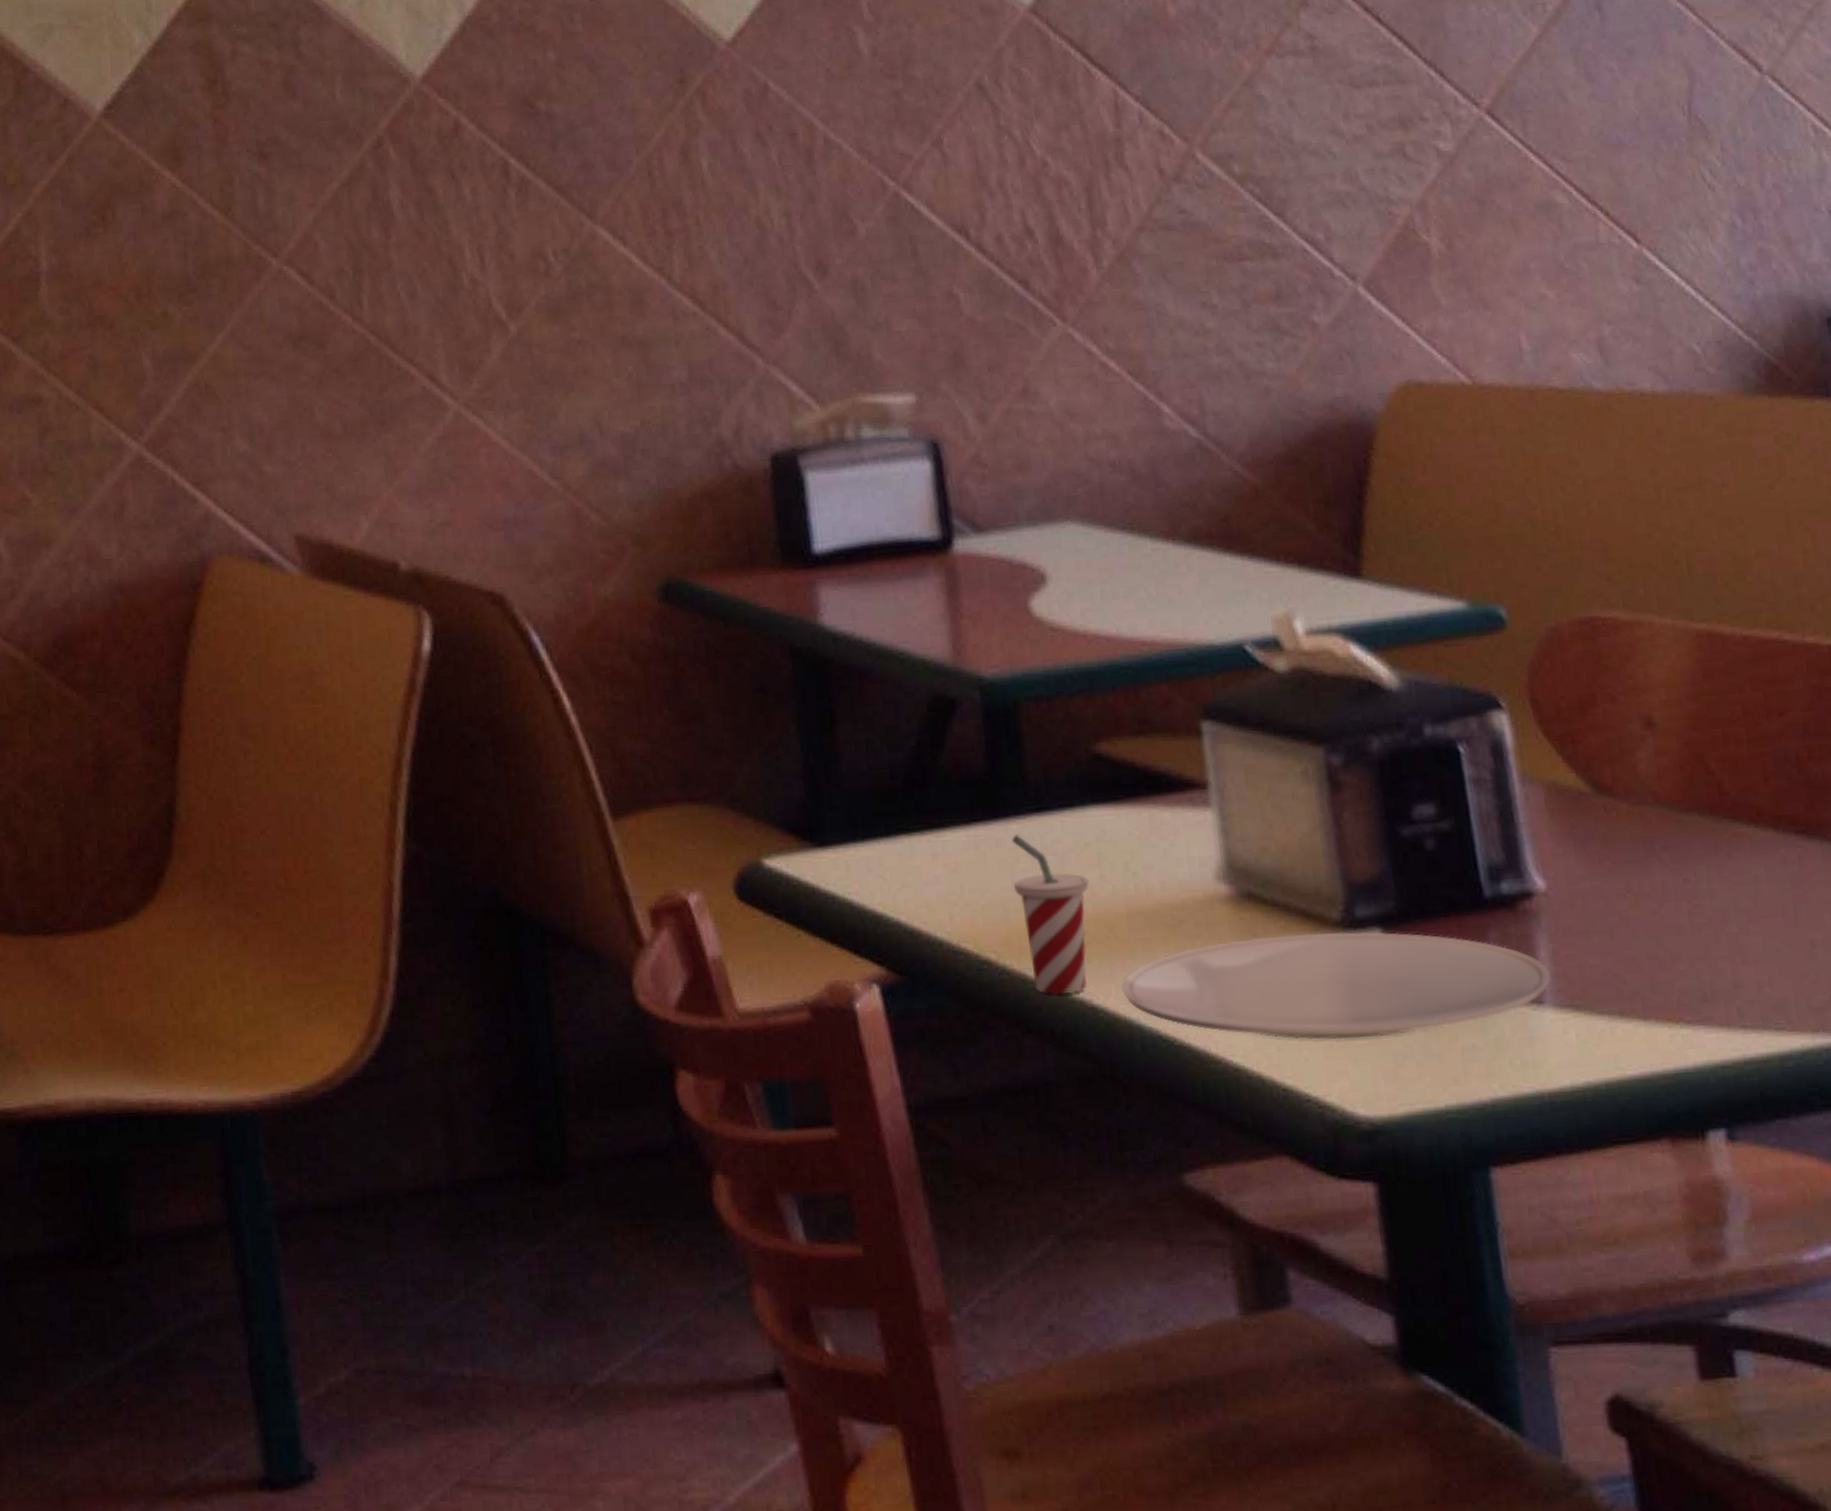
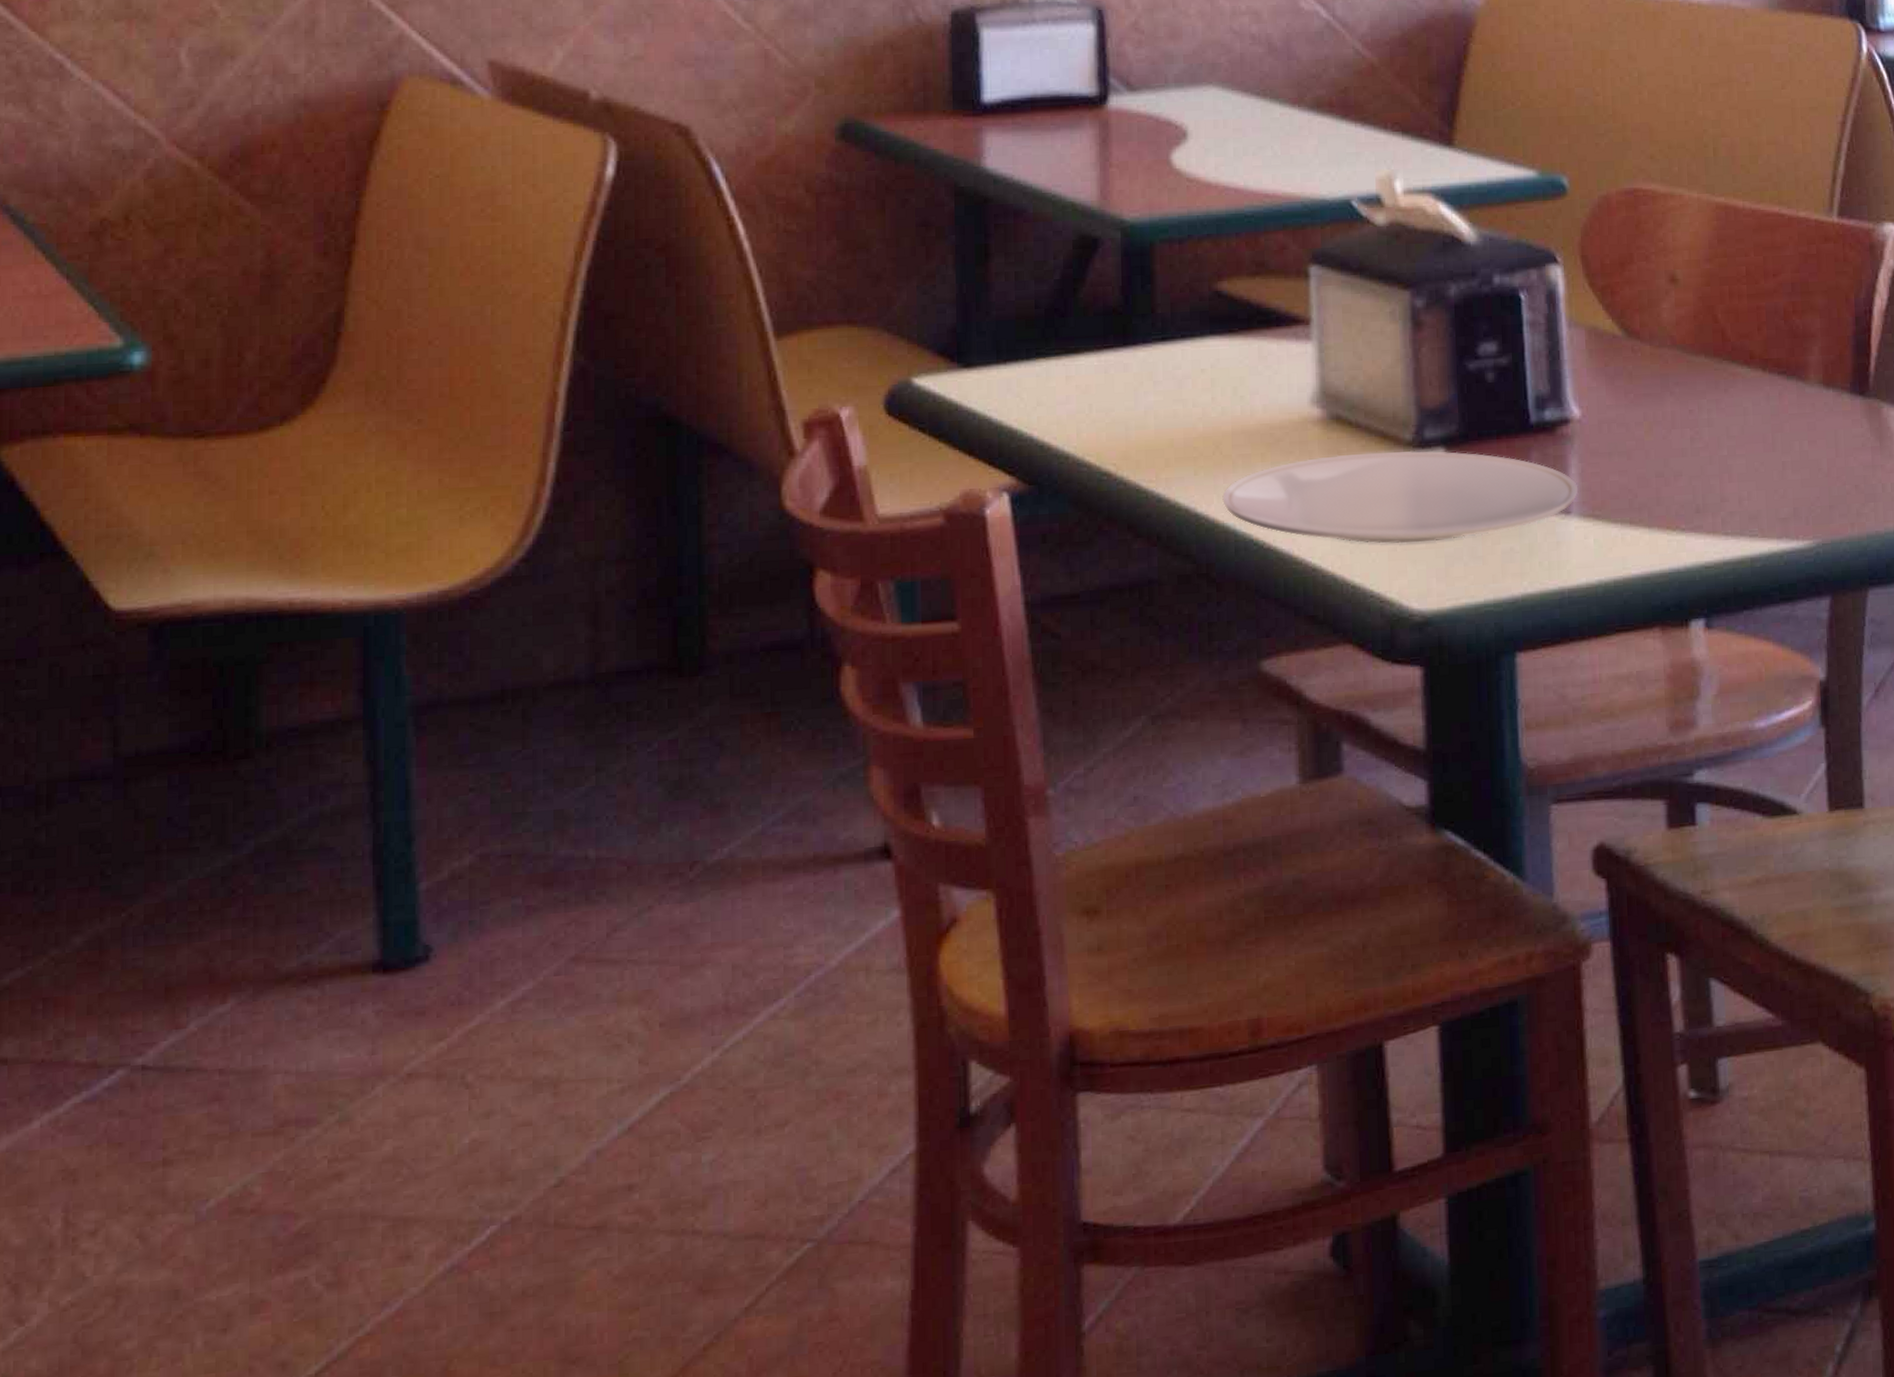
beverage cup: present [1012,835,1089,995] -> none [1135,361,1202,503]

